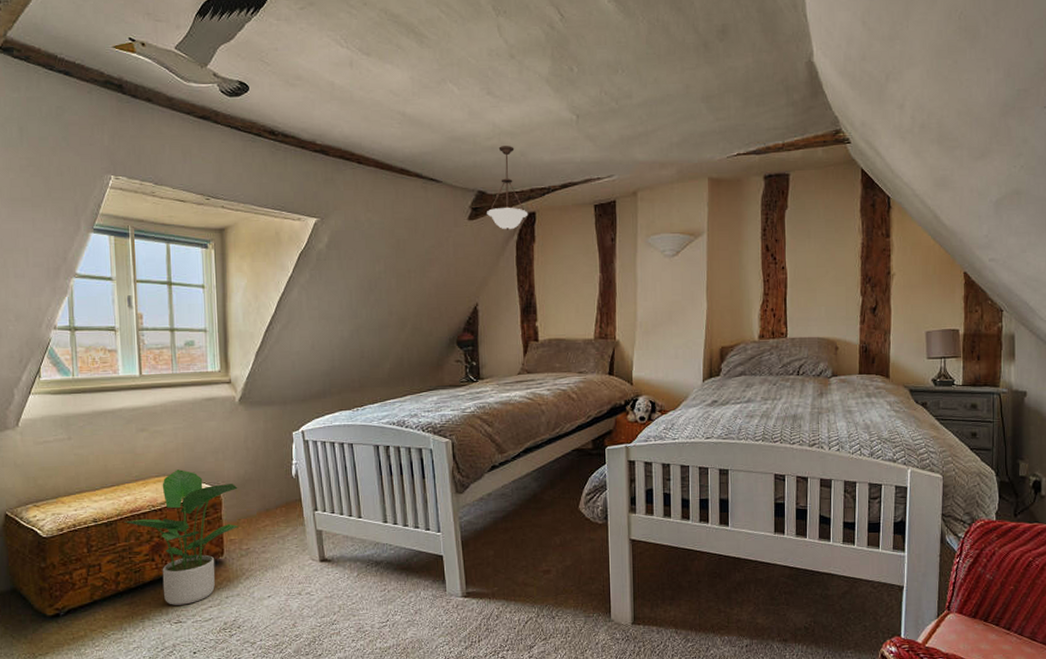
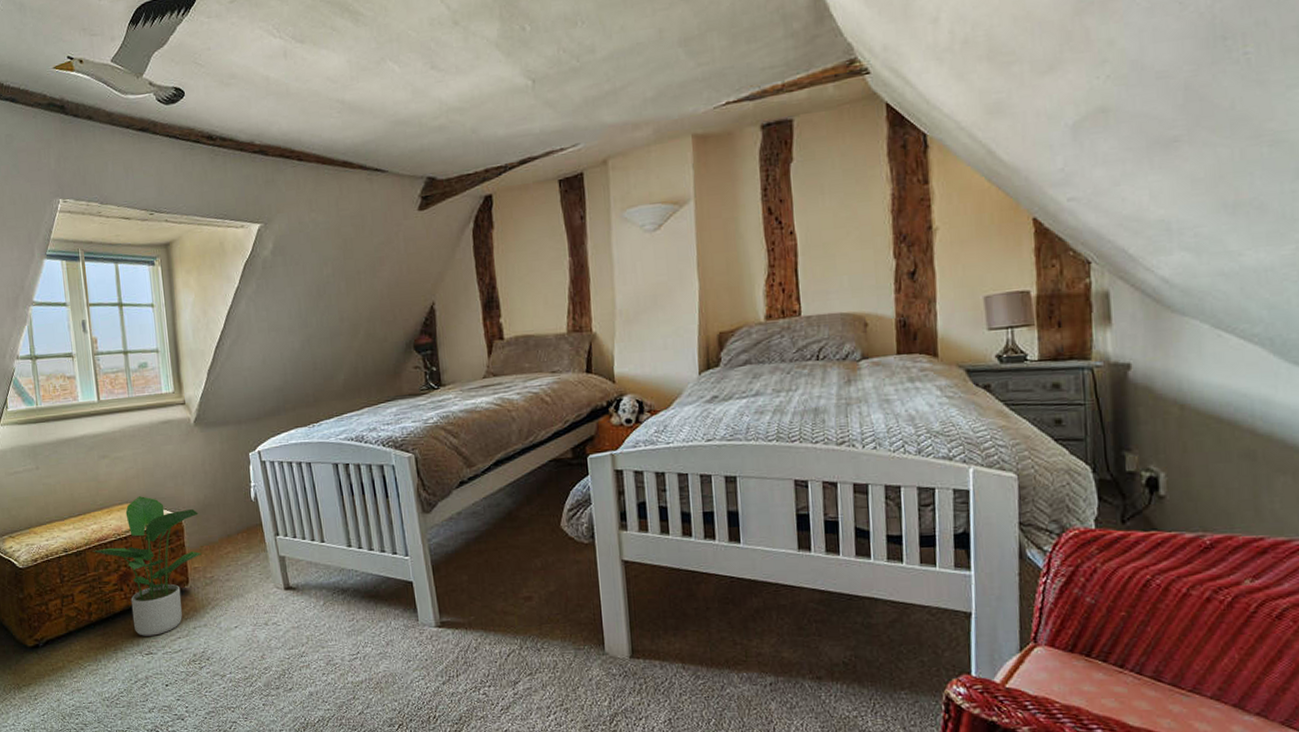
pendant light: present [487,146,528,230] -> none [438,123,484,218]

